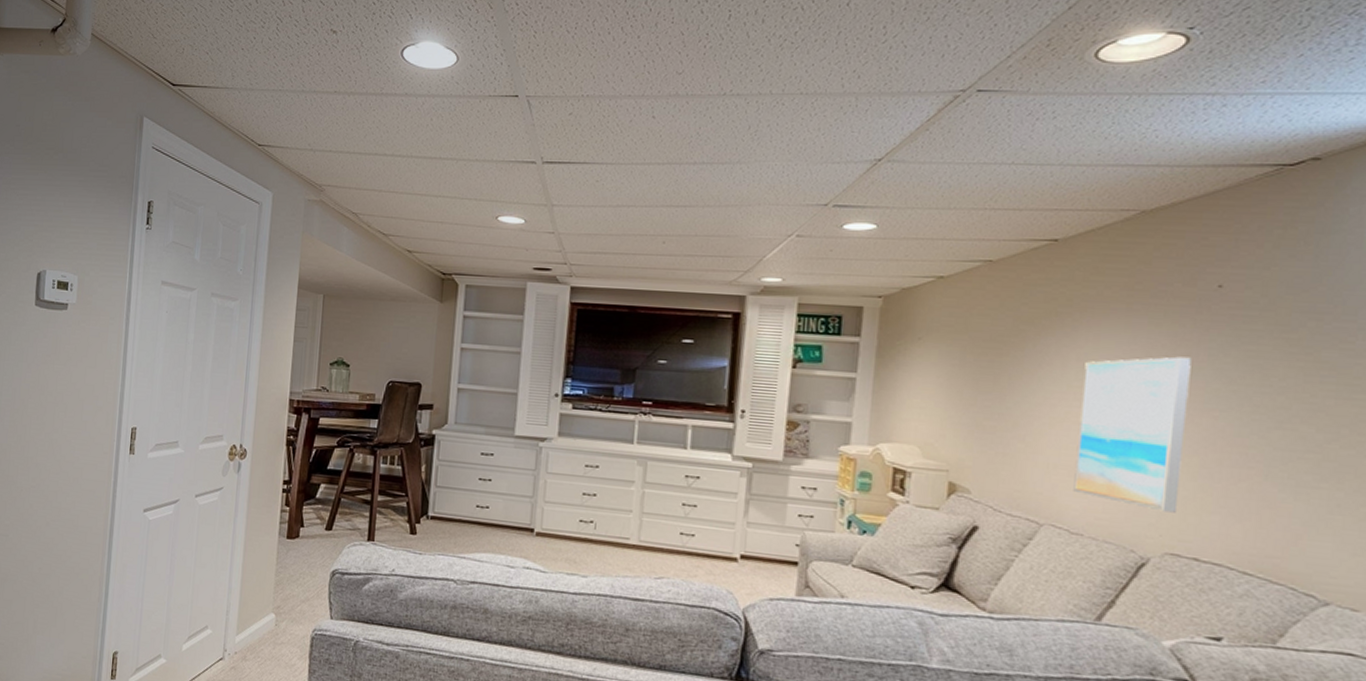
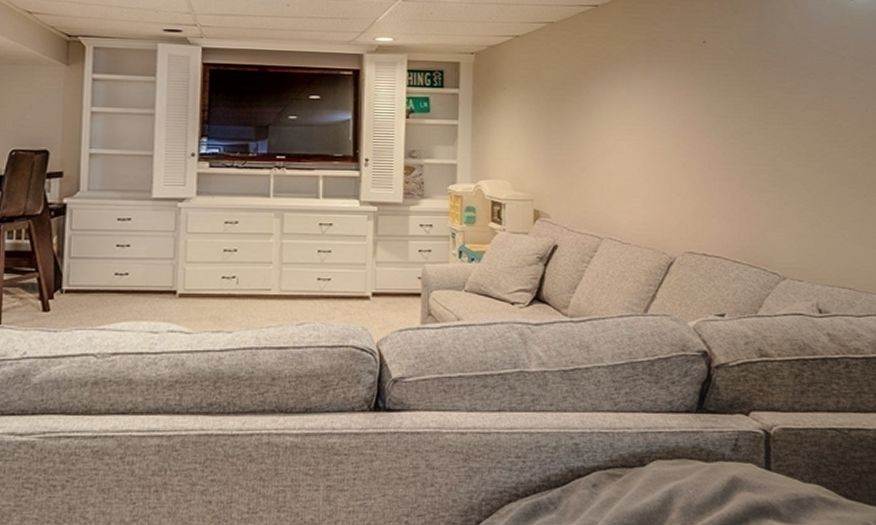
wall art: present [1073,356,1192,513] -> none [622,97,691,220]

